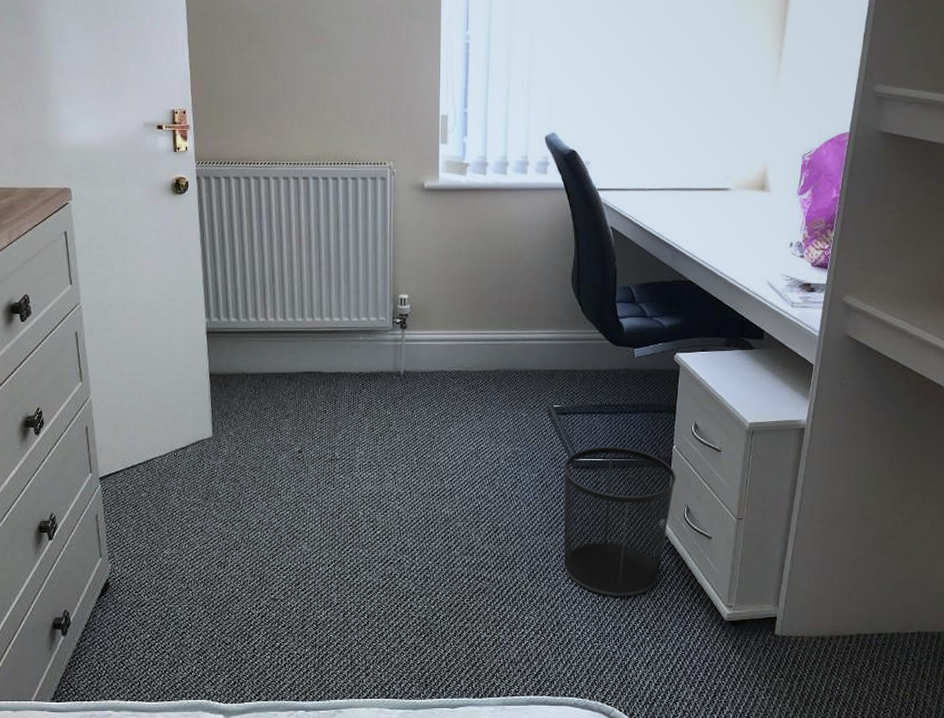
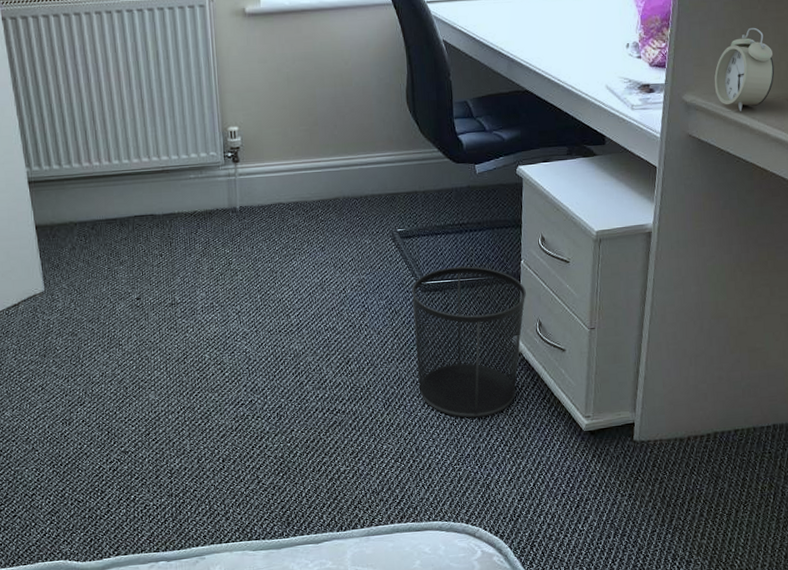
alarm clock: none [875,236,937,317] -> present [714,27,775,111]

